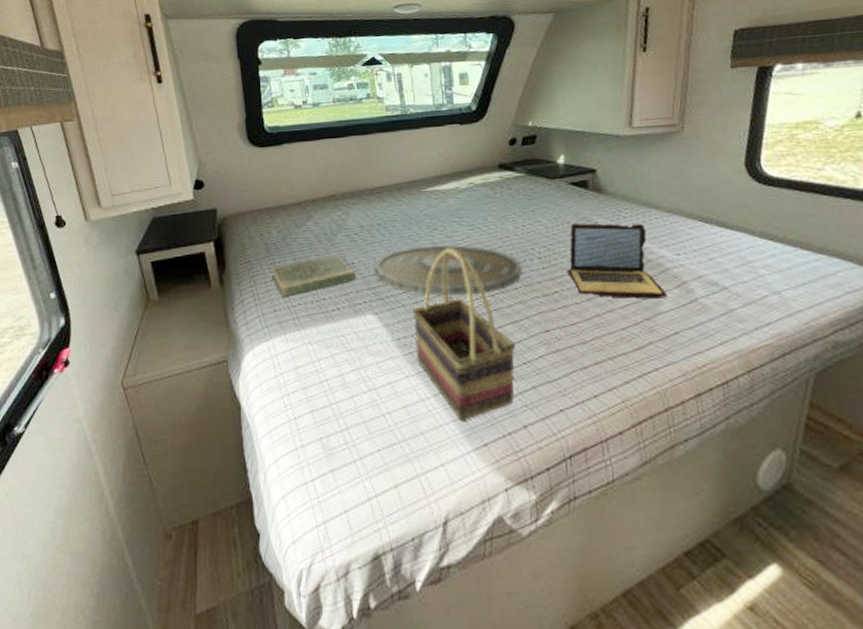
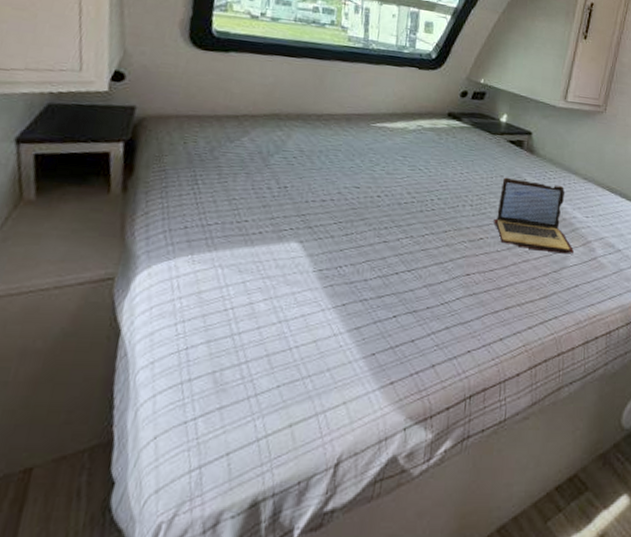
book: present [271,253,356,297] -> none [188,175,287,214]
serving tray: present [374,245,522,296] -> none [307,178,454,234]
woven basket: present [413,247,515,421] -> none [336,184,436,358]

